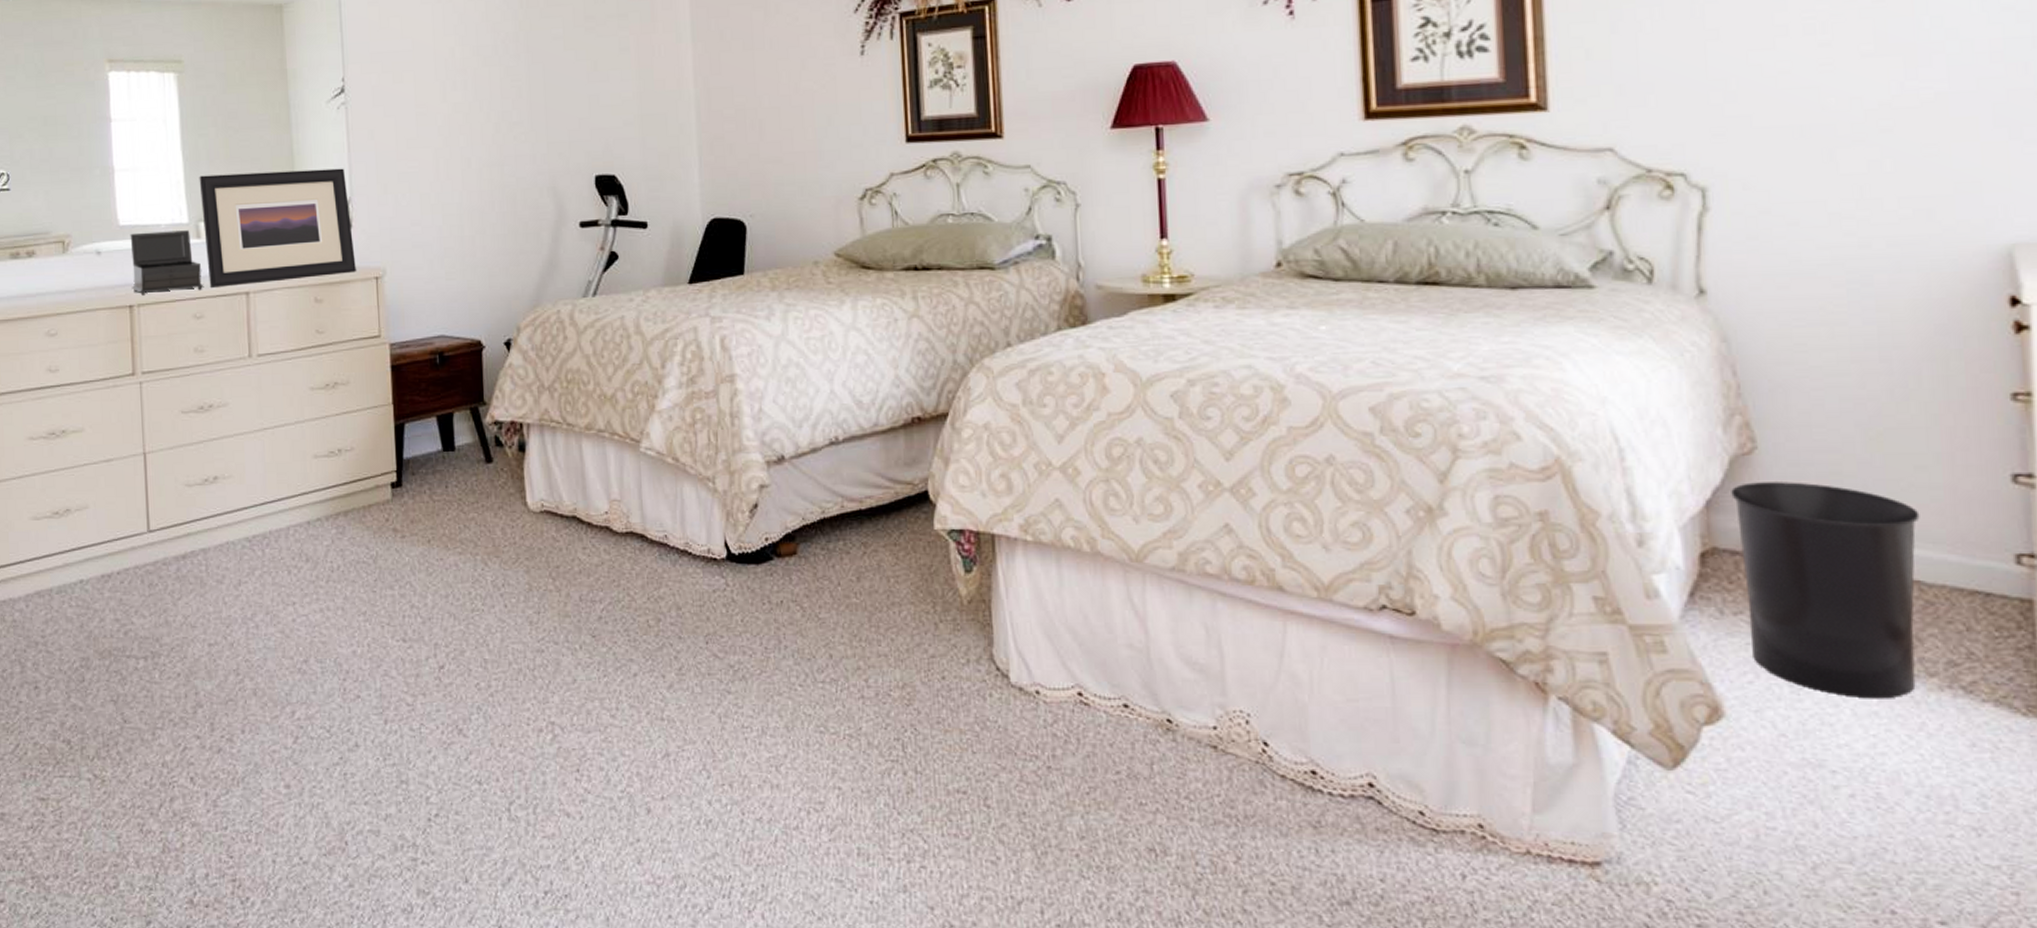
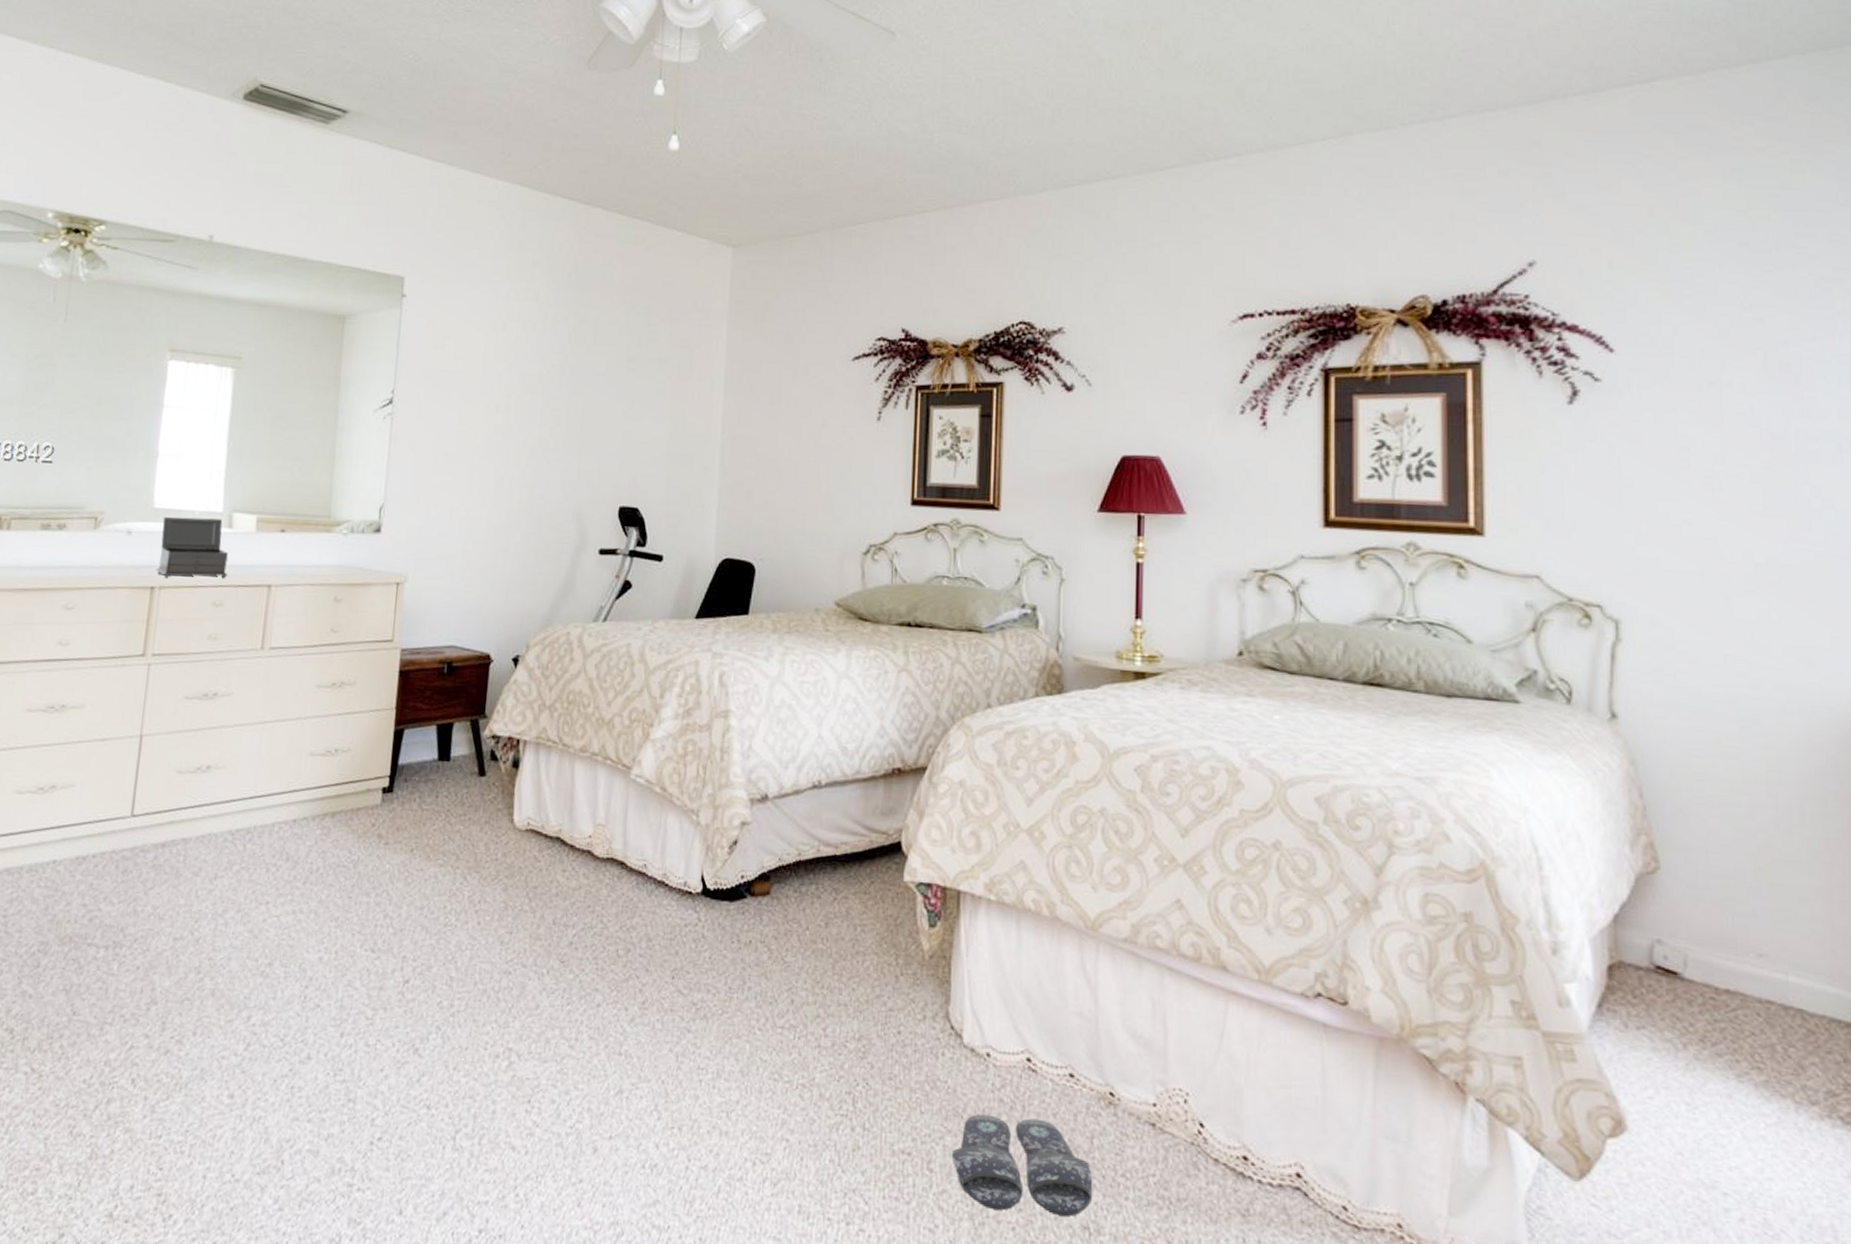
picture frame: present [199,168,356,287] -> none [233,468,382,578]
slippers: none [1007,749,1156,841] -> present [951,1114,1093,1217]
waste bin: present [1731,482,1920,699] -> none [1636,900,1803,1124]

